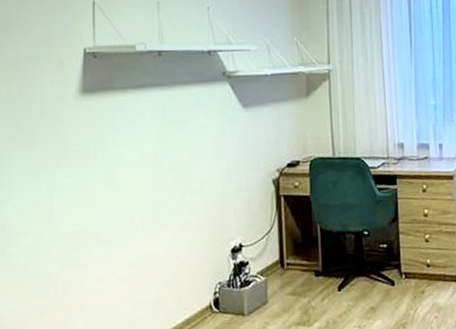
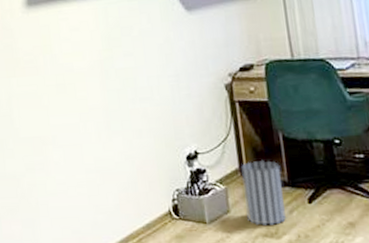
wastebasket: none [281,251,319,315] -> present [241,159,287,226]

